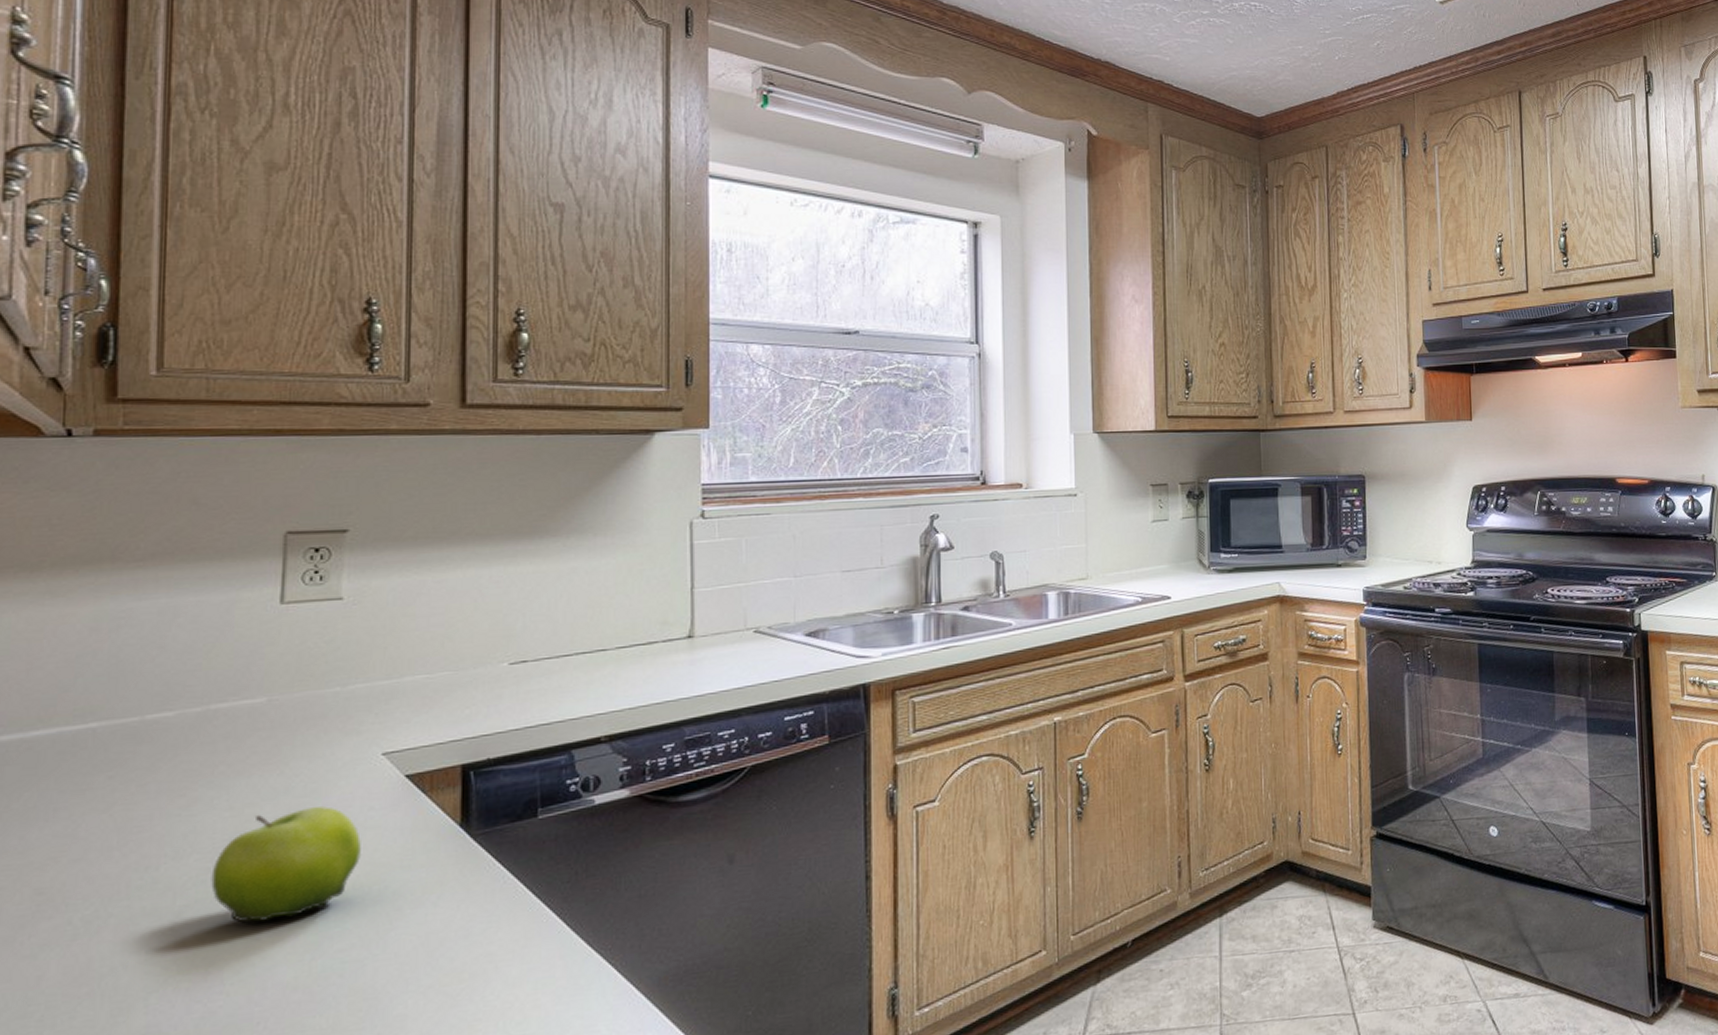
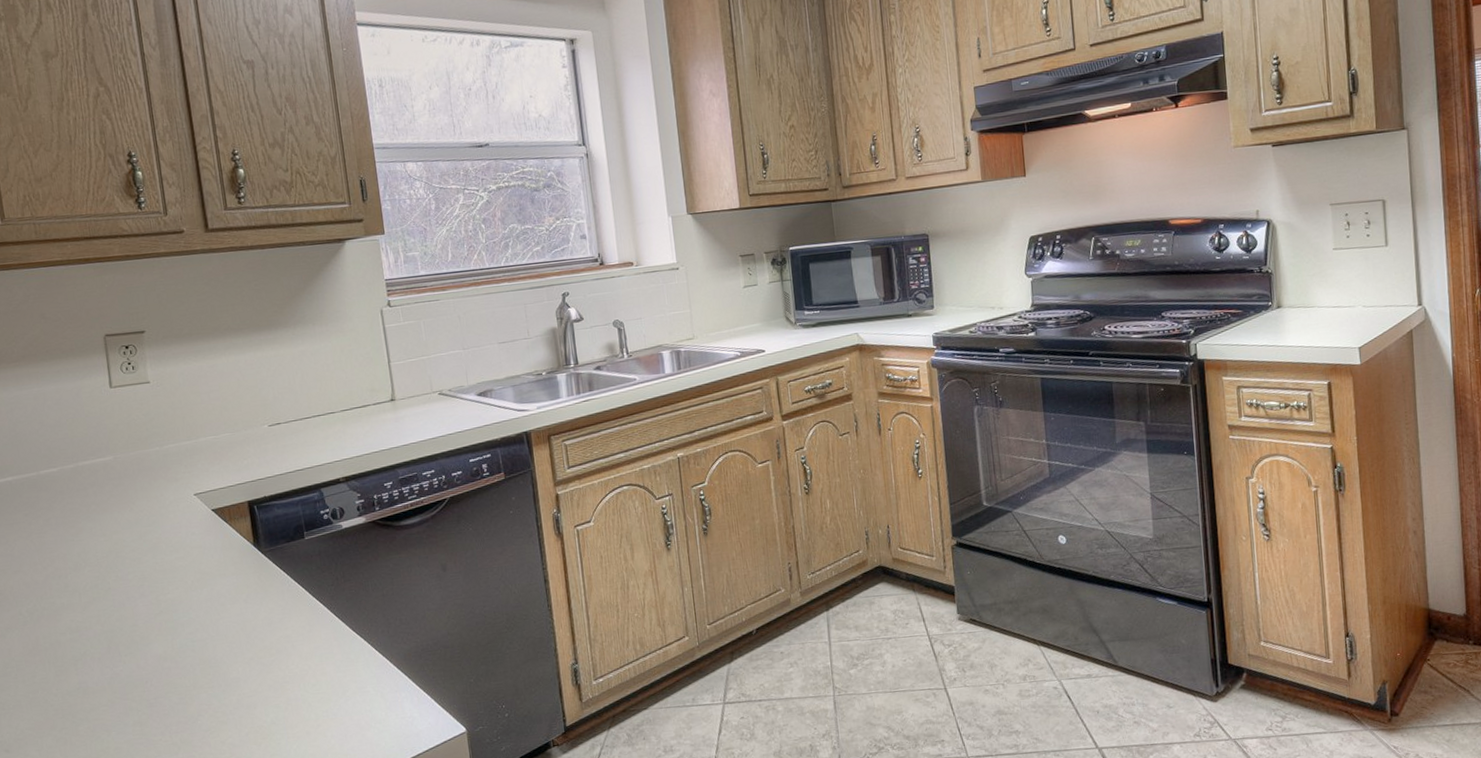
fruit: present [211,805,361,923] -> none [100,532,192,614]

